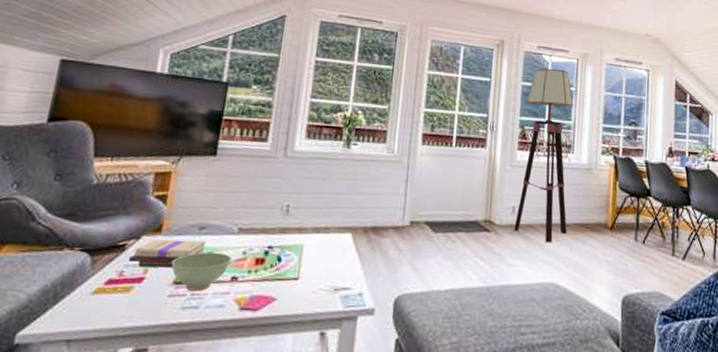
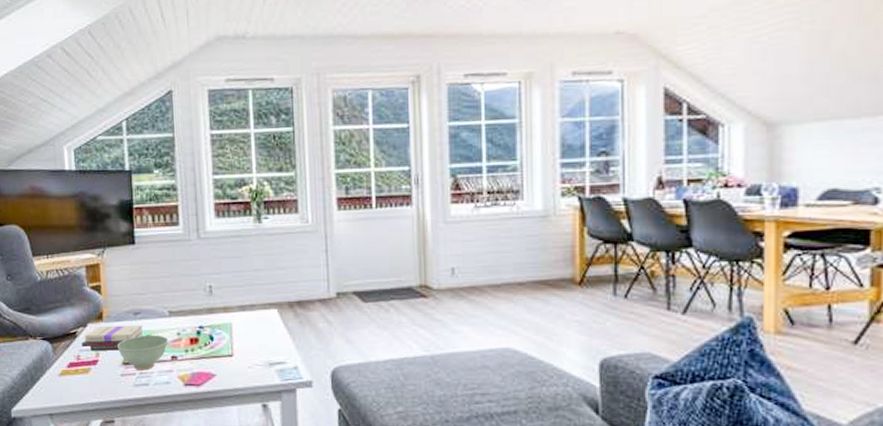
floor lamp: present [514,68,573,243] -> none [455,99,522,305]

